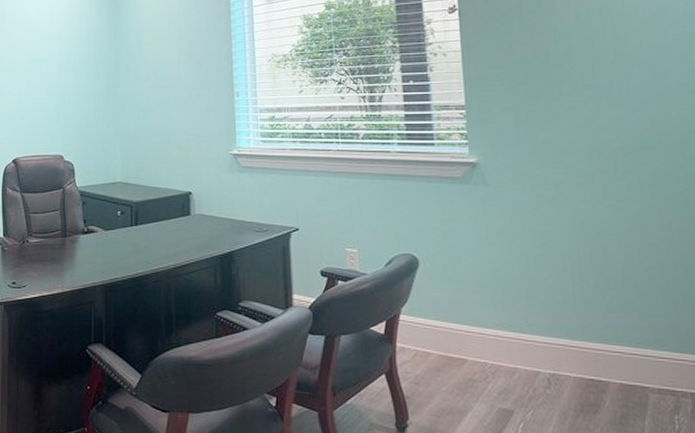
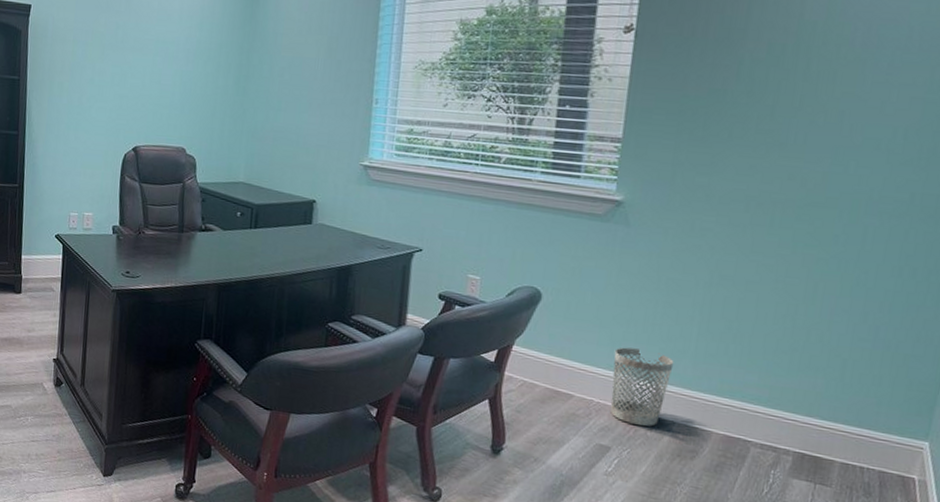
wastebasket: none [498,304,557,383] -> present [610,347,674,427]

